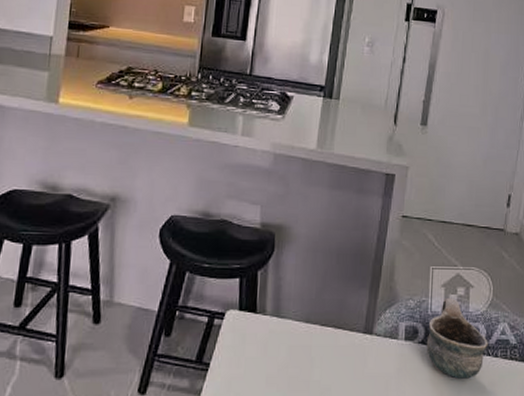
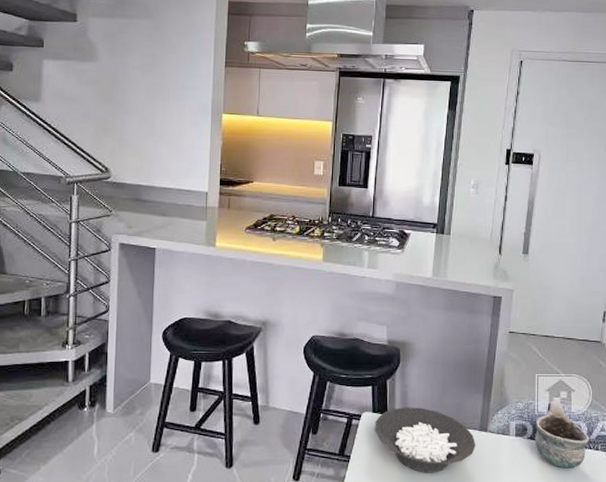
cereal bowl: none [241,304,359,385] -> present [375,407,476,473]

